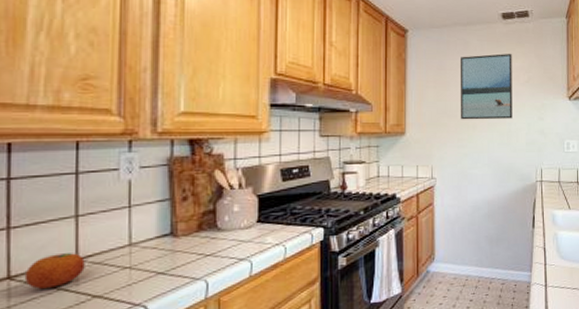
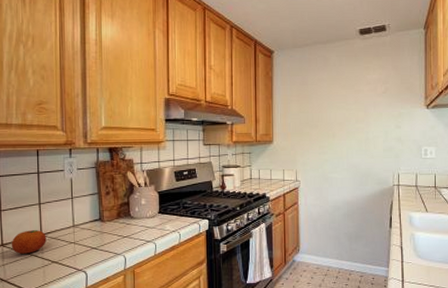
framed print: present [459,54,513,120] -> none [320,67,370,129]

